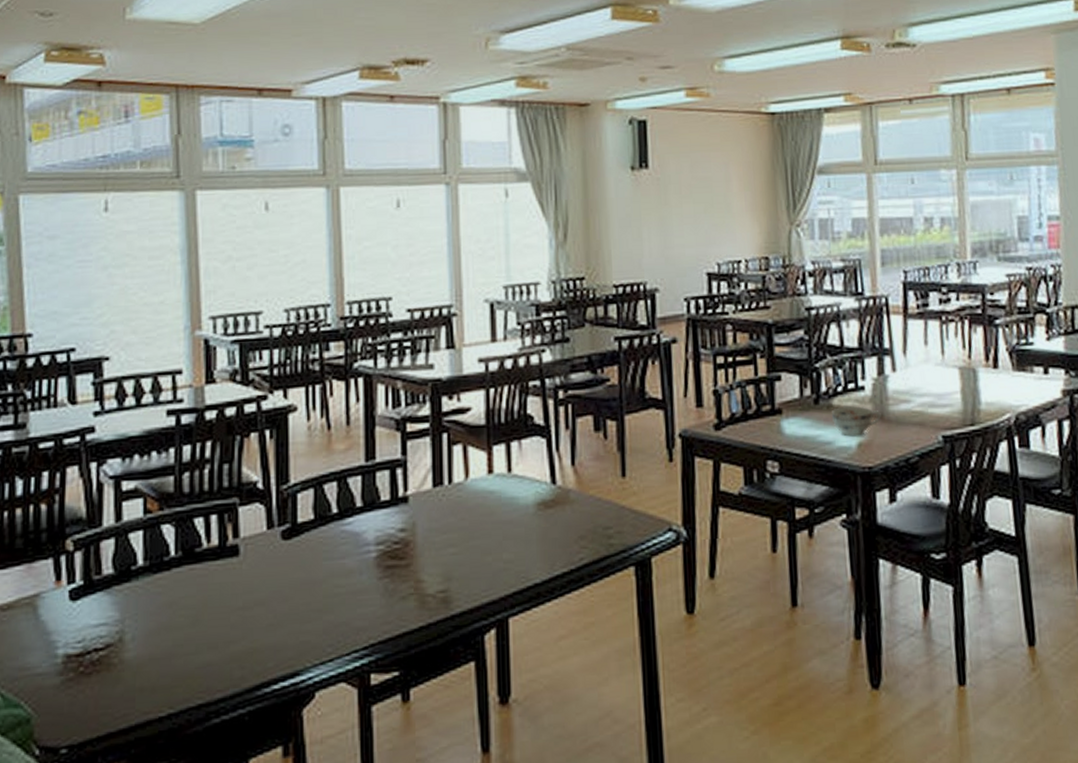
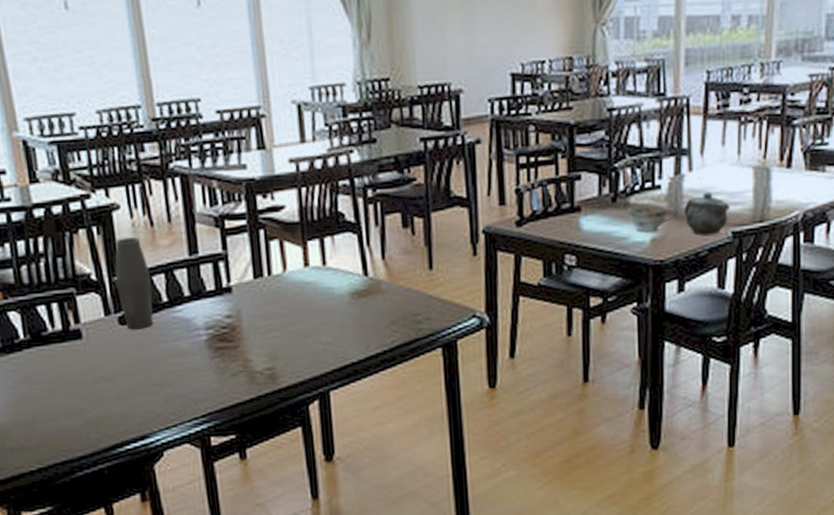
vase: none [283,441,323,545] -> present [115,237,154,330]
teapot: none [890,393,939,440] -> present [684,192,731,235]

